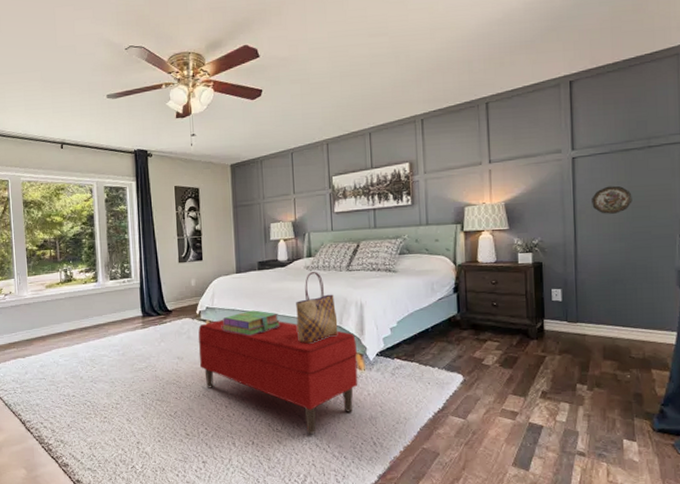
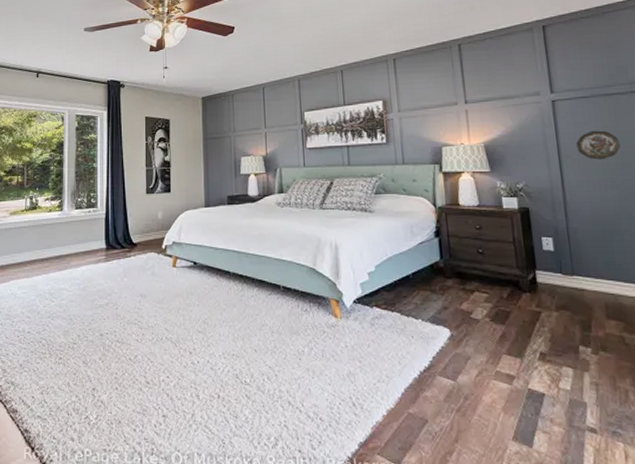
bench: present [198,320,358,434] -> none [163,256,335,389]
stack of books: present [222,310,280,336] -> none [188,247,250,274]
tote bag: present [296,271,338,344] -> none [267,208,312,286]

